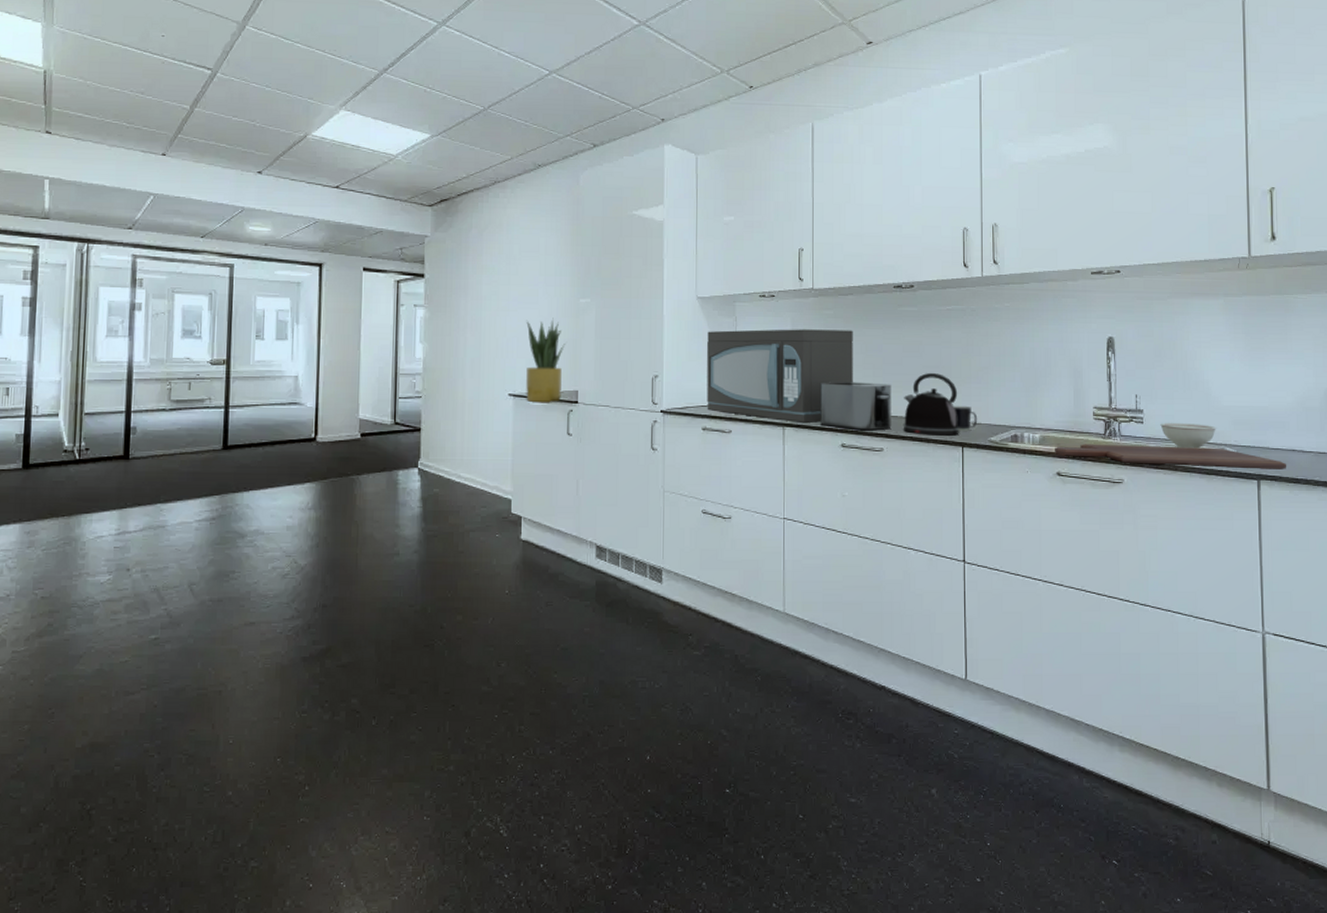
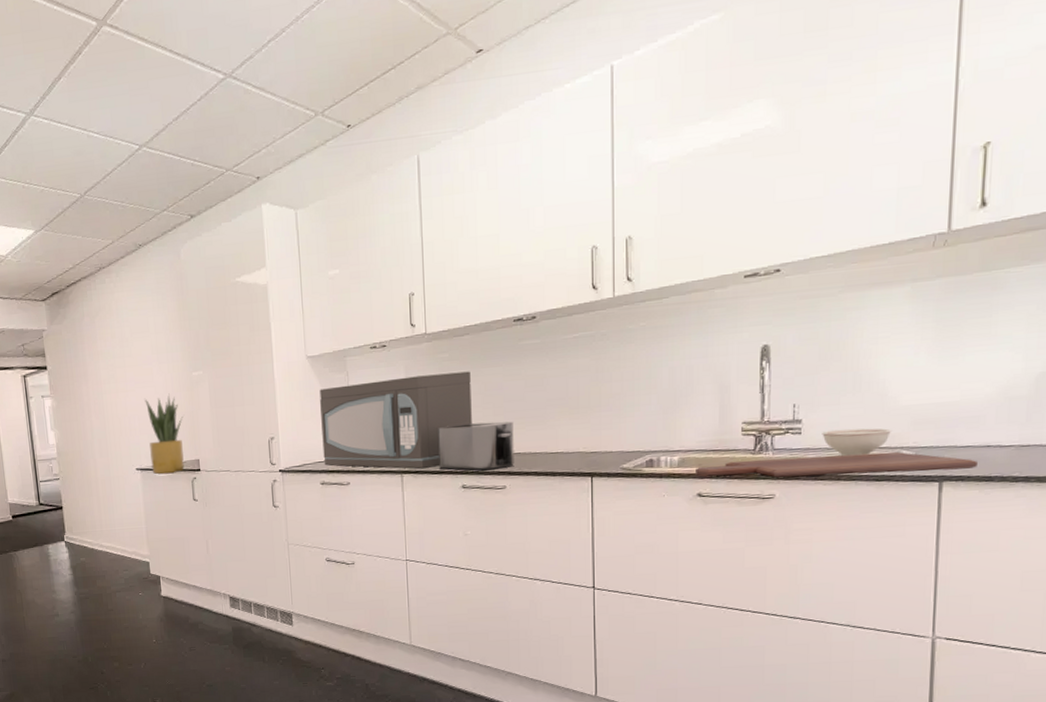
kettle: present [903,373,961,437] -> none [526,405,590,470]
mug: present [953,405,978,431] -> none [581,435,609,461]

